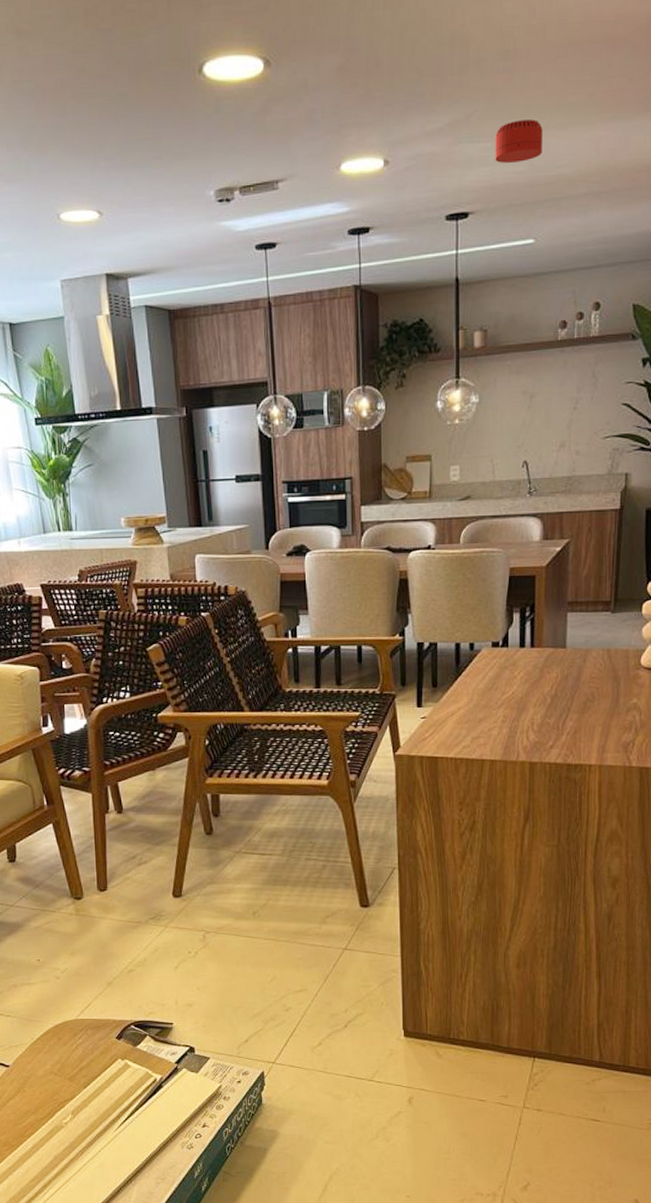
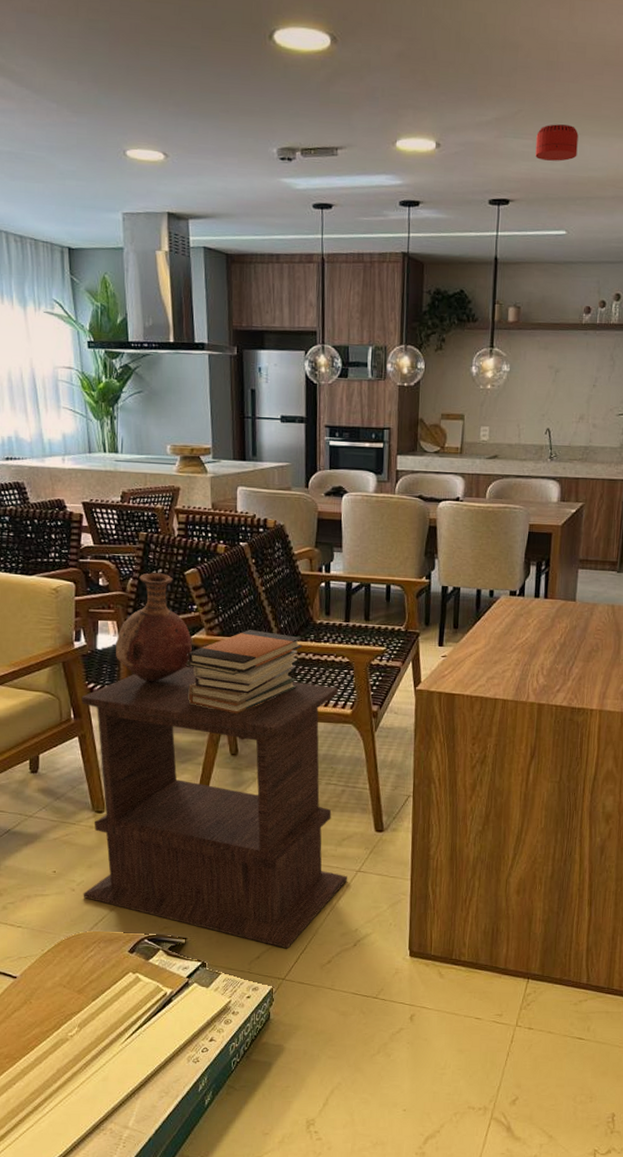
side table: none [53,746,334,1032] -> present [81,667,347,949]
vase: none [83,651,159,764] -> present [116,573,192,682]
book stack: none [155,703,272,791] -> present [187,630,303,714]

